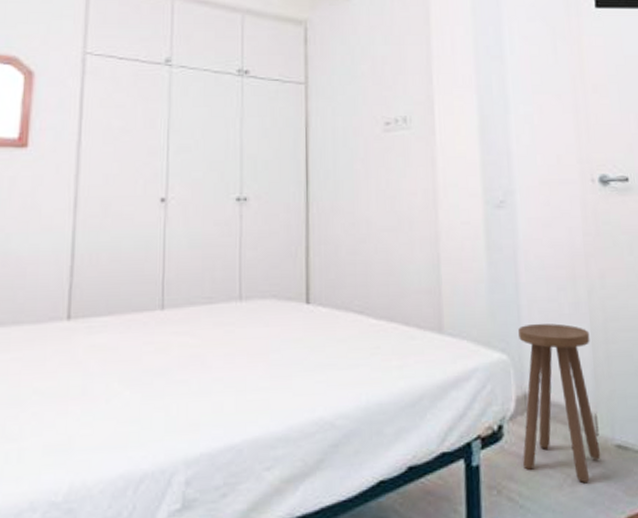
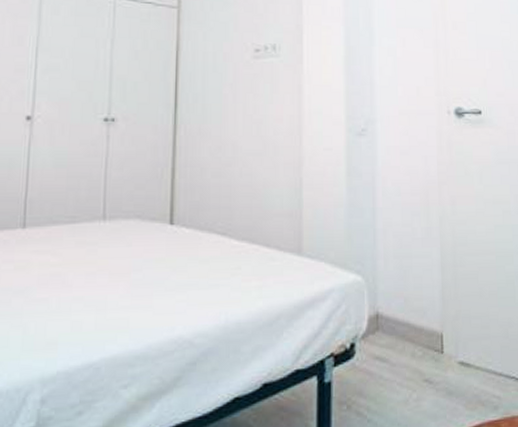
stool: present [518,323,601,483] -> none [372,246,445,397]

